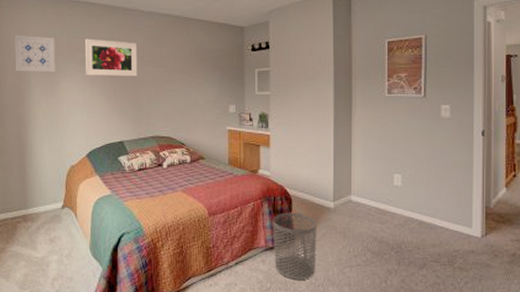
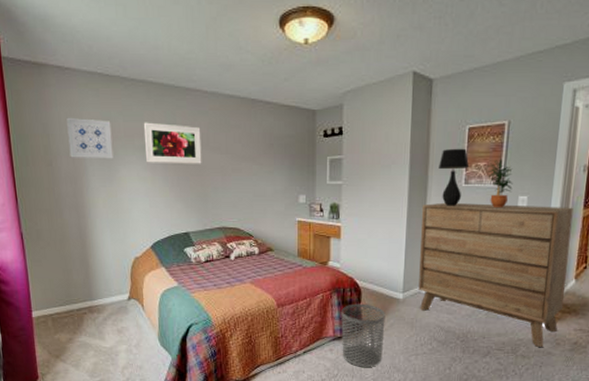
dresser: none [347,111,496,259] -> present [418,202,574,347]
table lamp: none [362,60,390,115] -> present [438,148,469,206]
potted plant: none [408,70,434,116] -> present [487,159,513,207]

